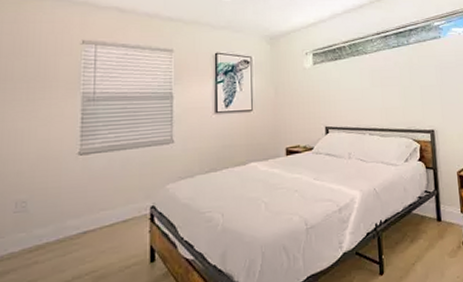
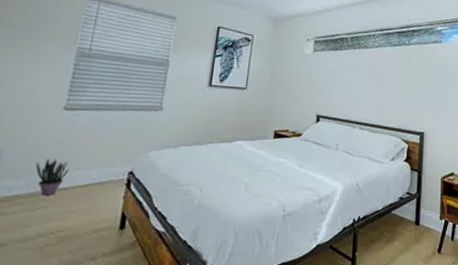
potted plant: none [60,203,93,240] -> present [35,158,70,196]

